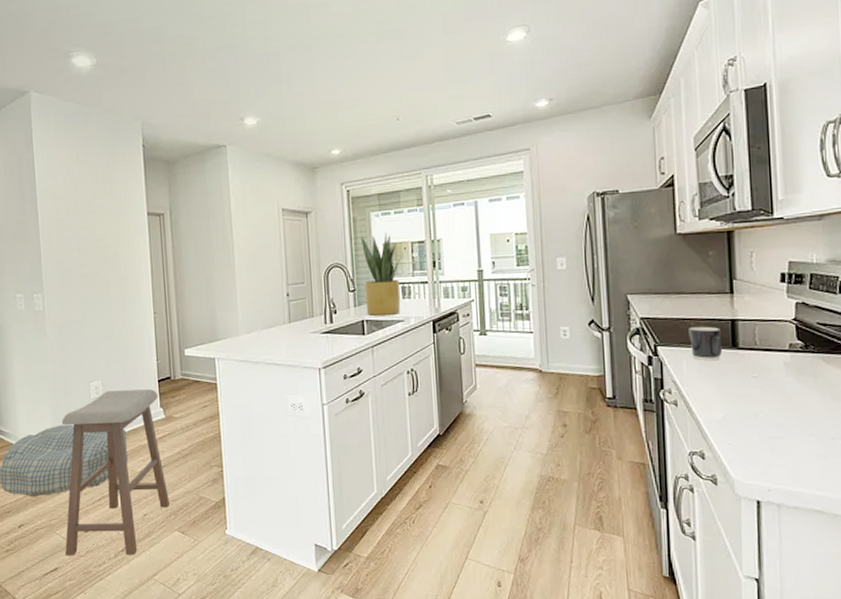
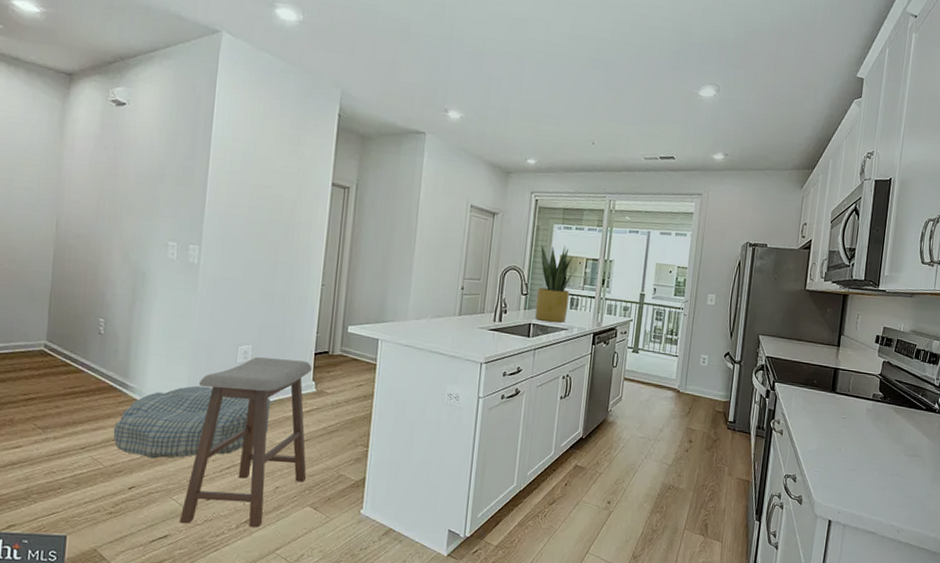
mug: present [687,326,723,361] -> none [800,369,825,401]

